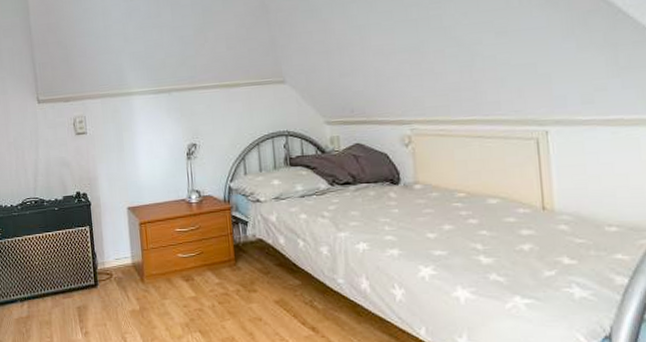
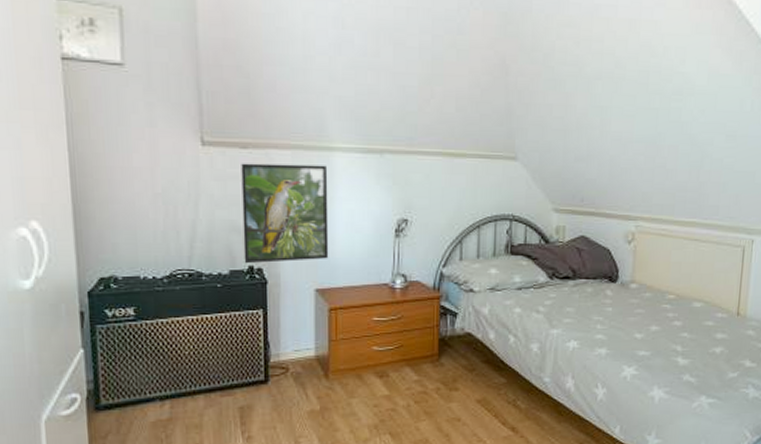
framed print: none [66,107,136,191] -> present [241,163,329,264]

